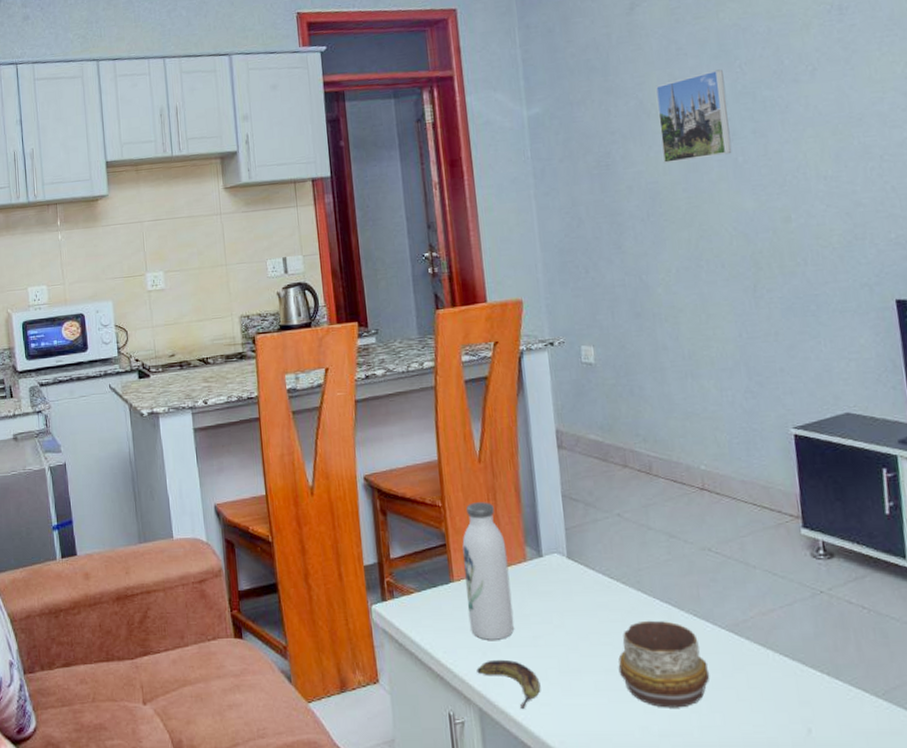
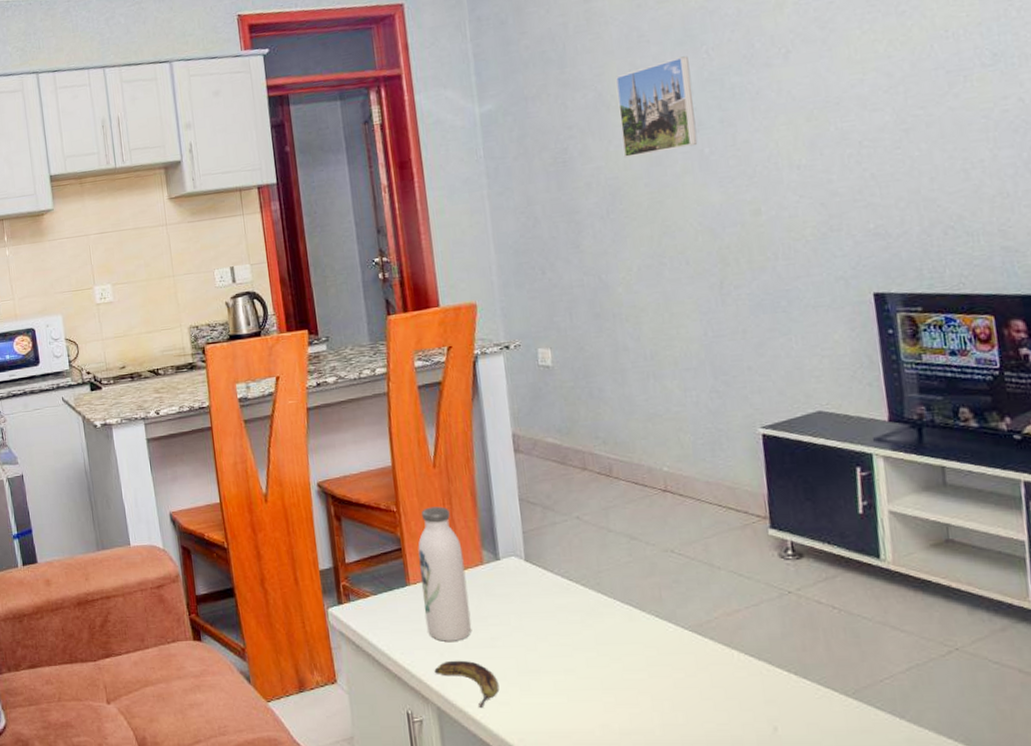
decorative bowl: present [618,620,710,708] -> none [577,621,673,707]

